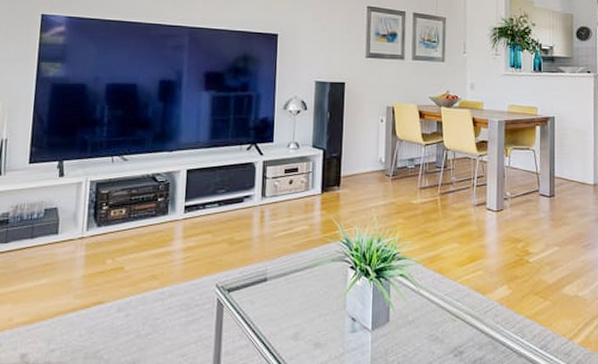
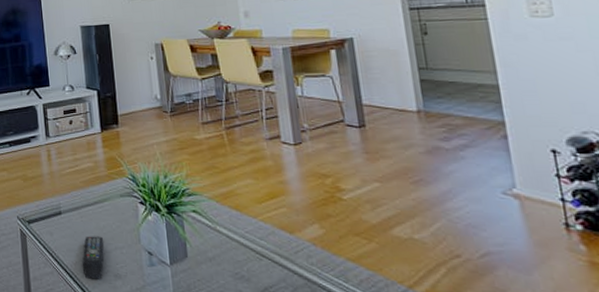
remote control: none [281,303,309,350] -> present [82,236,104,280]

